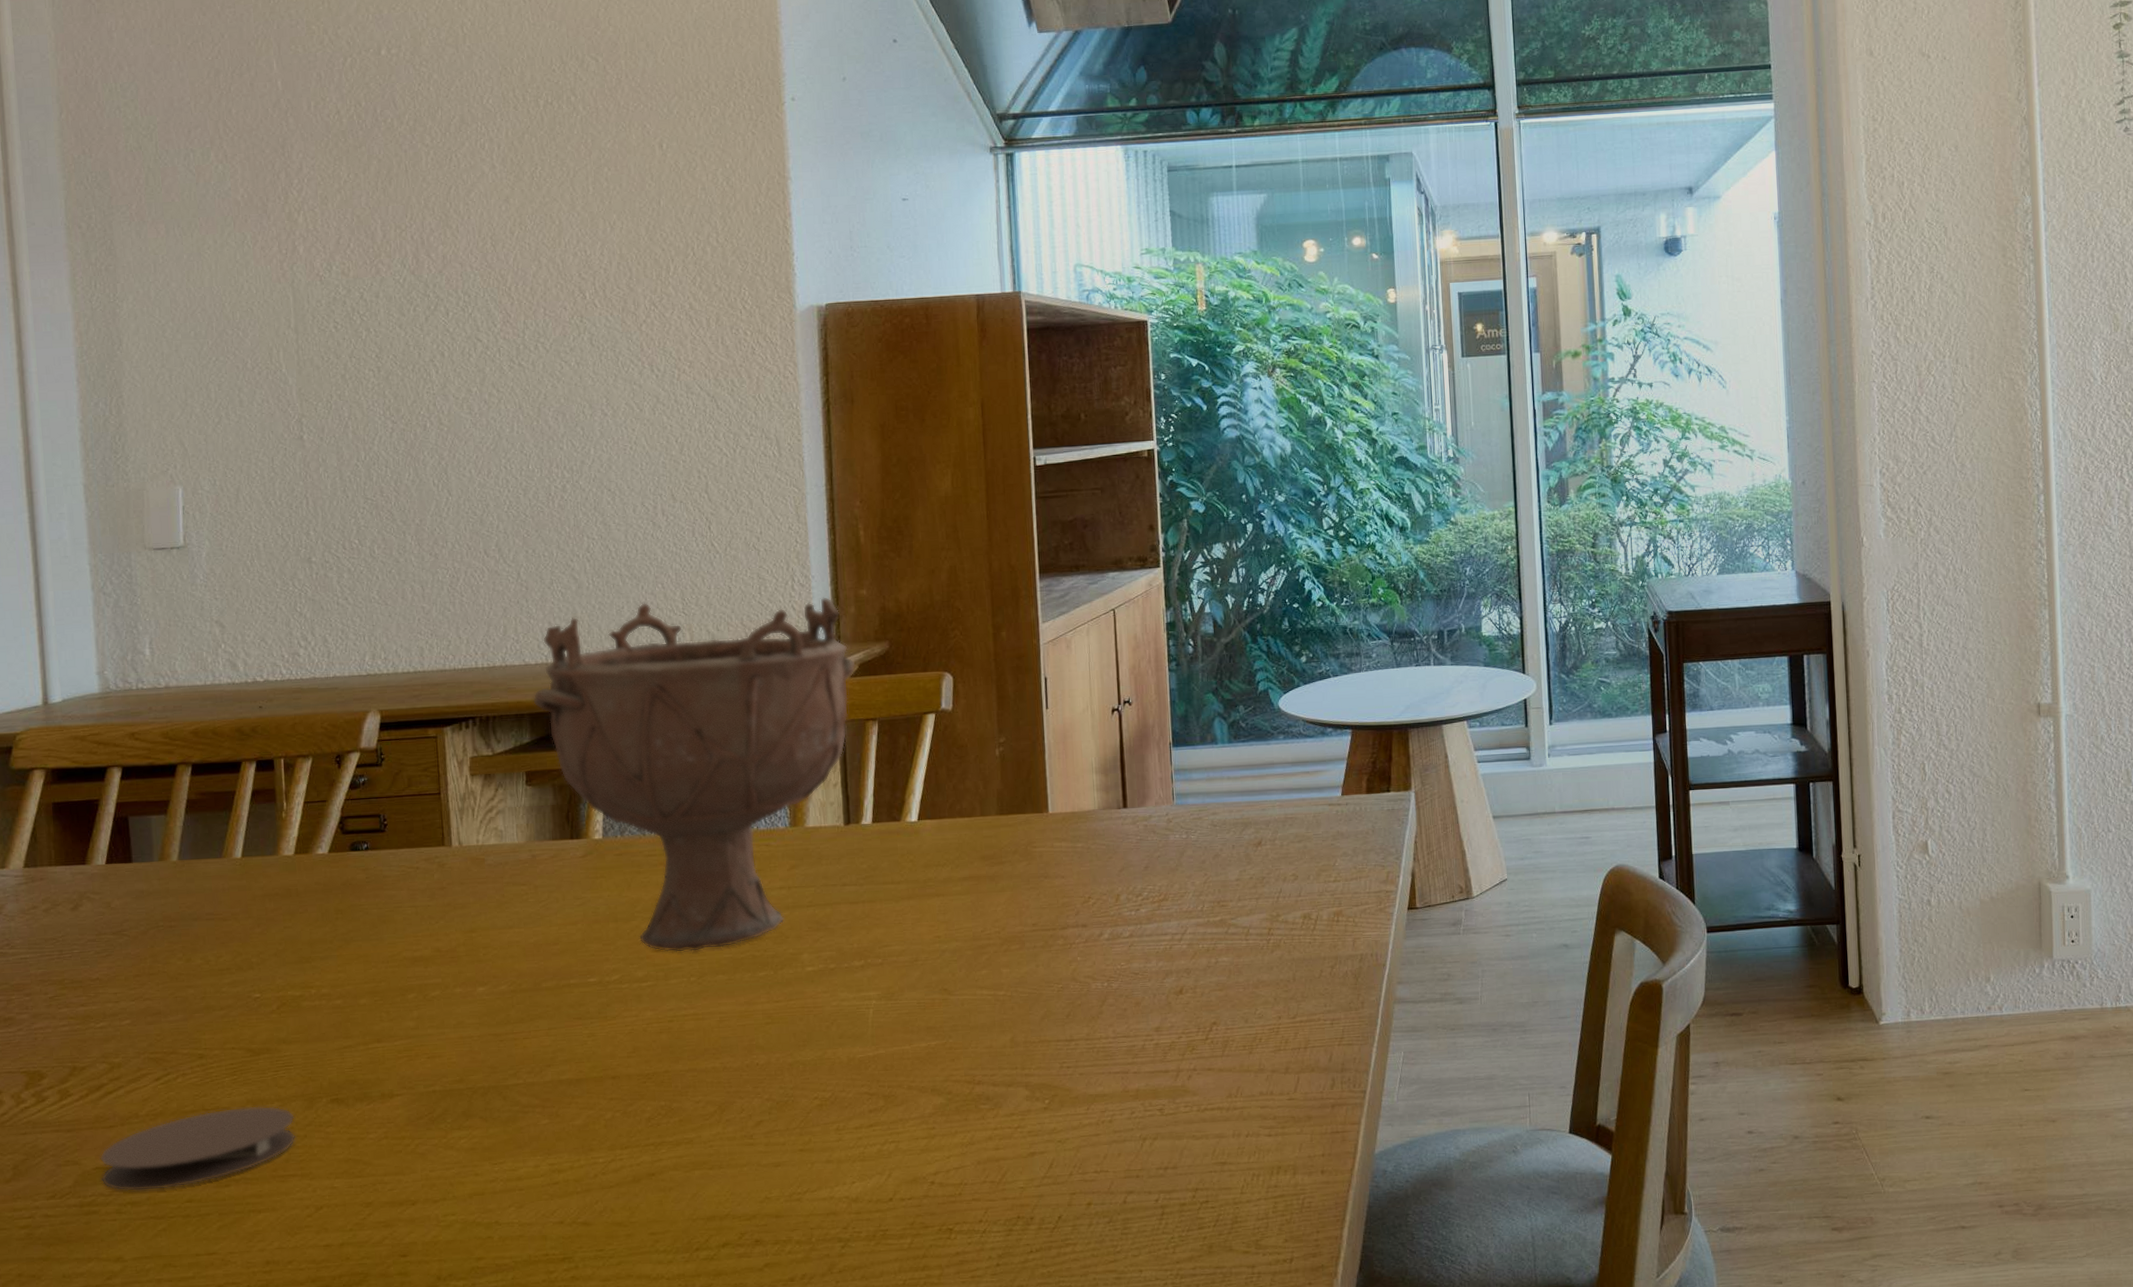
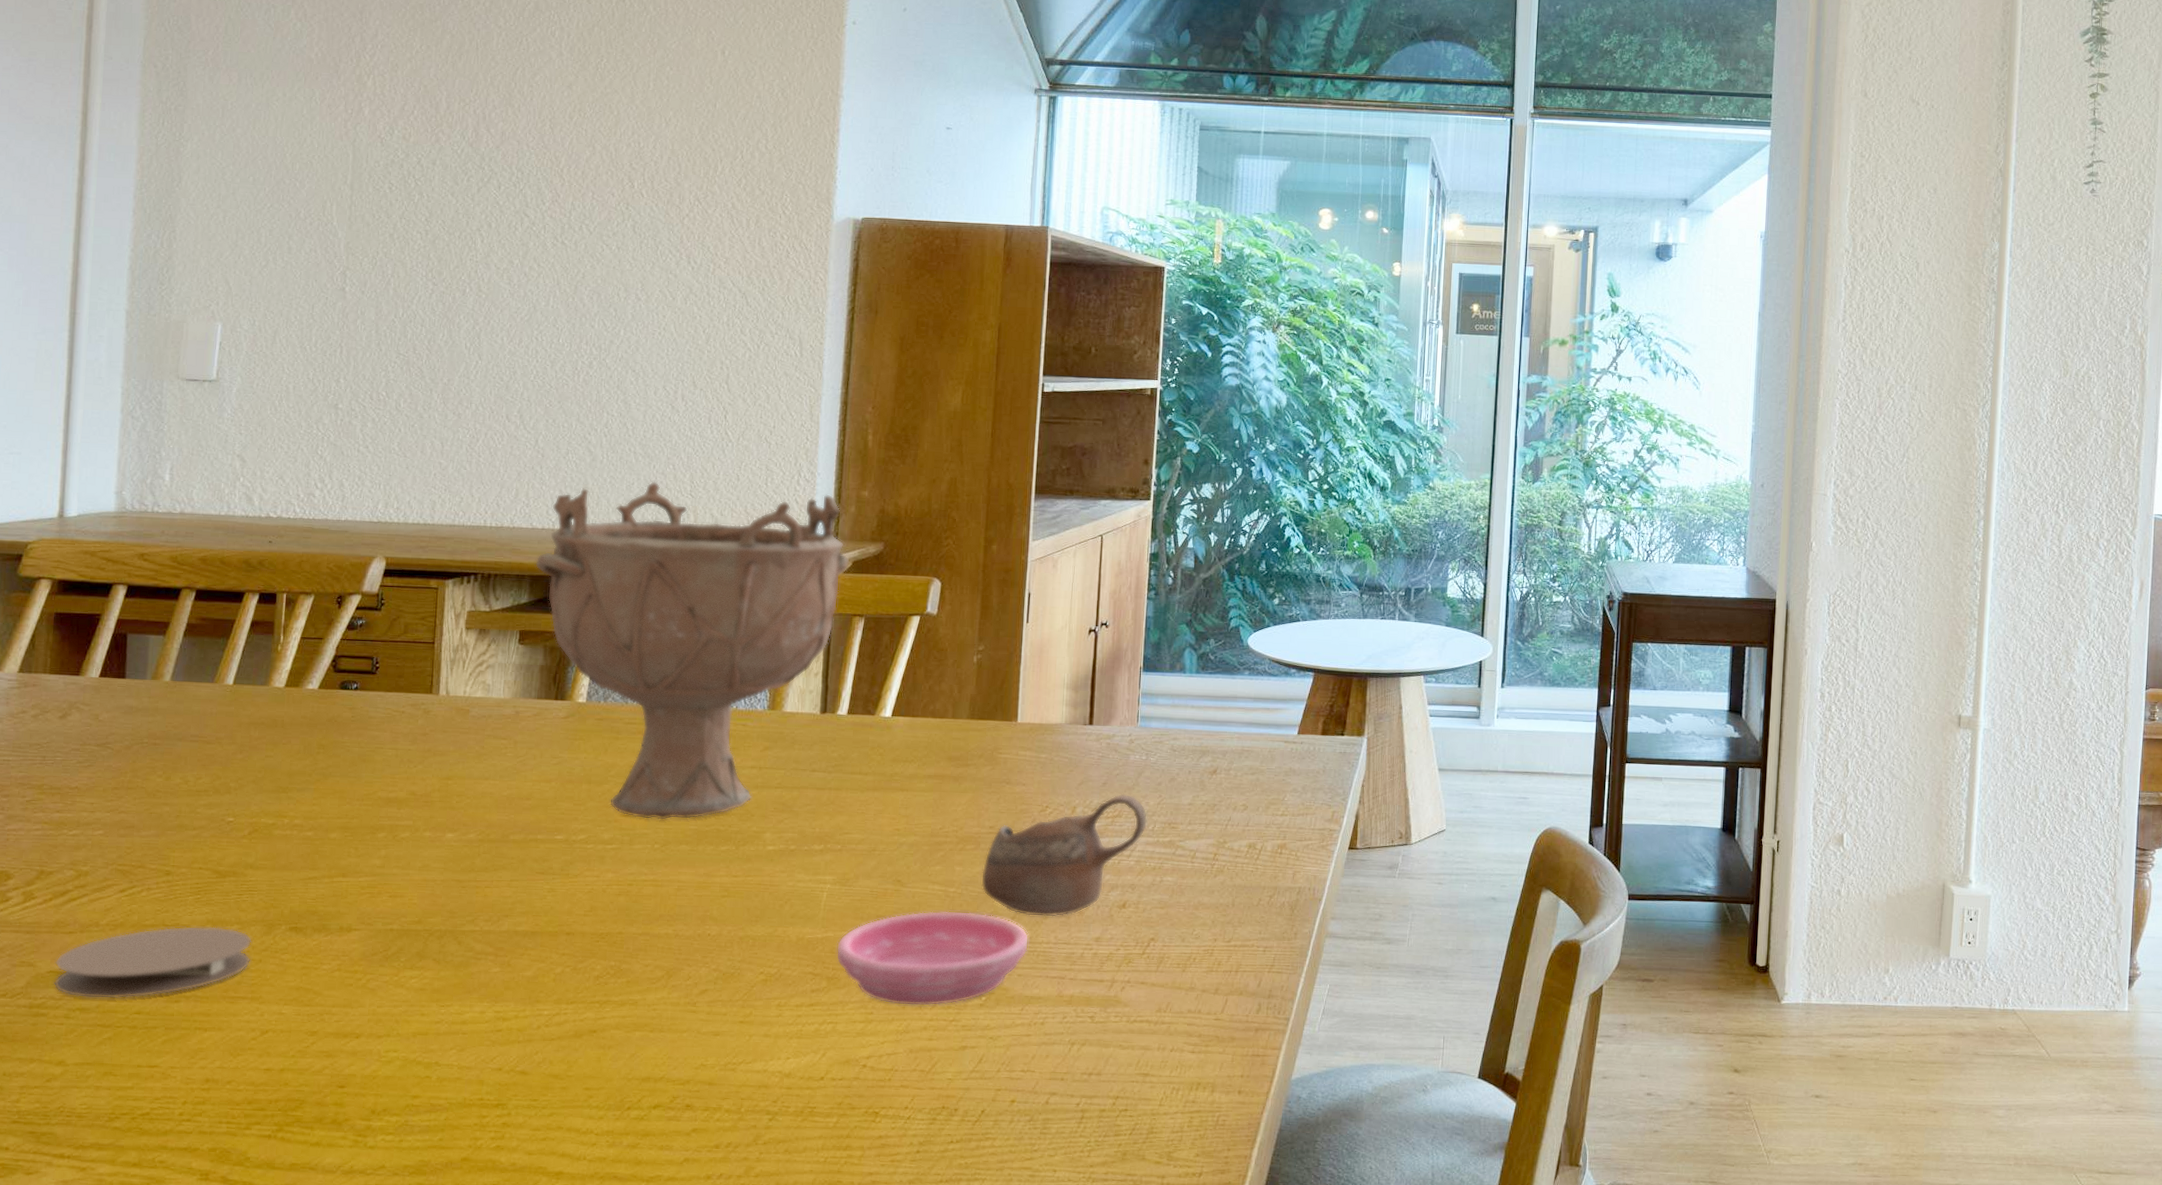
saucer: none [889,1013,1087,1117] -> present [836,910,1029,1007]
cup: none [1030,875,1196,1013] -> present [981,793,1148,918]

